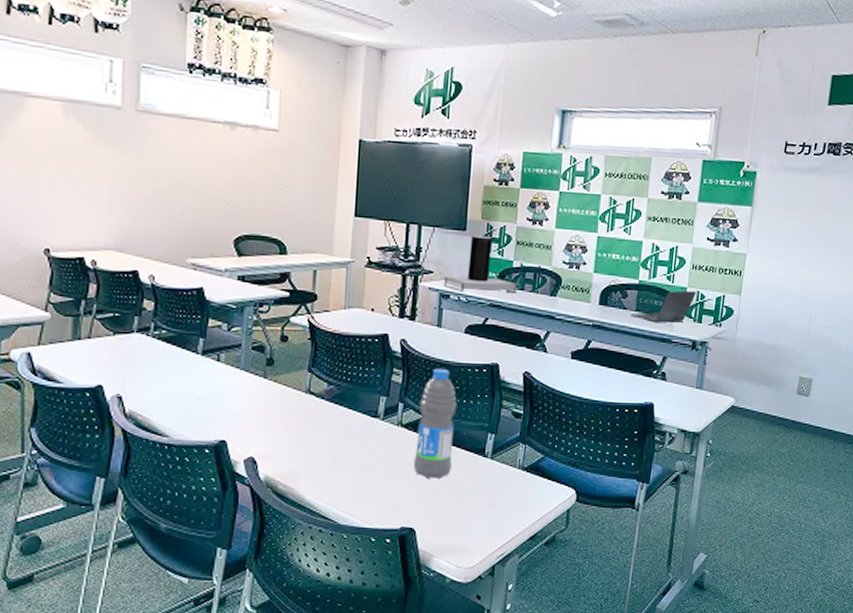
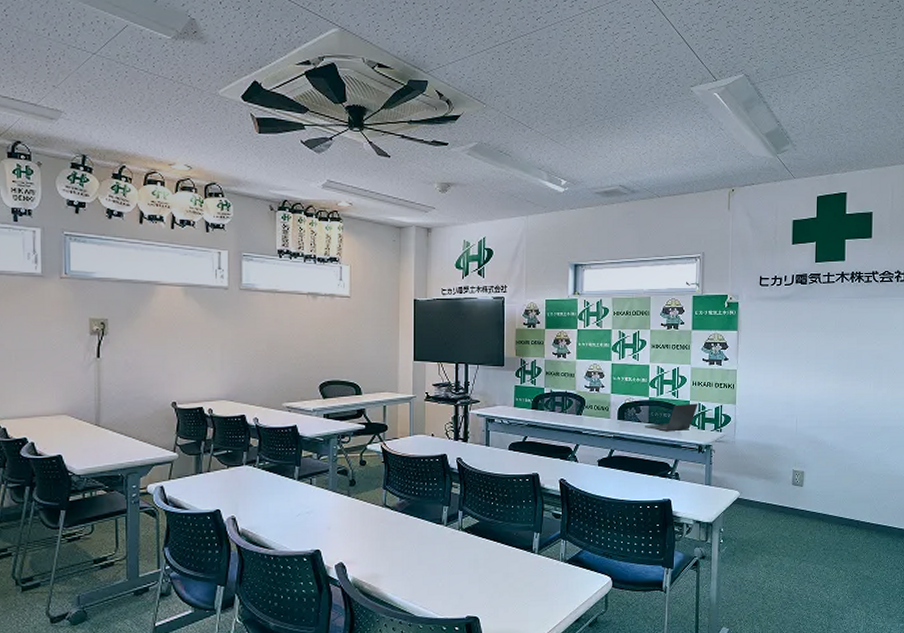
water bottle: present [413,368,458,479] -> none [474,480,507,574]
speaker: present [443,234,518,293] -> none [489,369,549,416]

